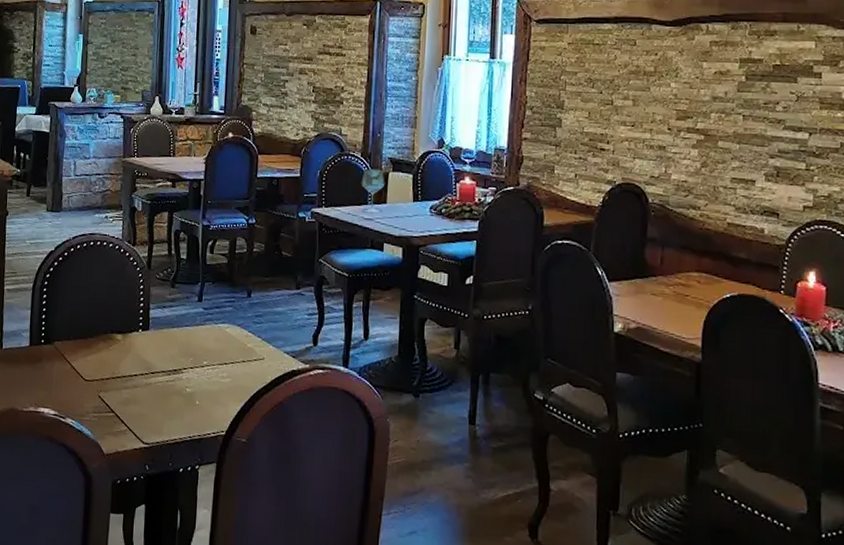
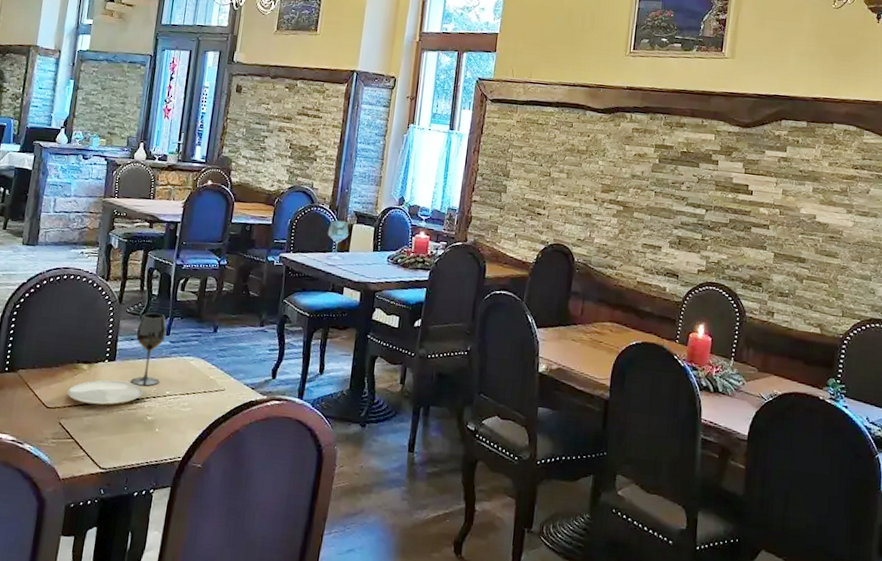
plate: none [104,350,181,377] -> present [67,380,144,405]
wineglass: none [166,278,199,356] -> present [130,313,167,386]

